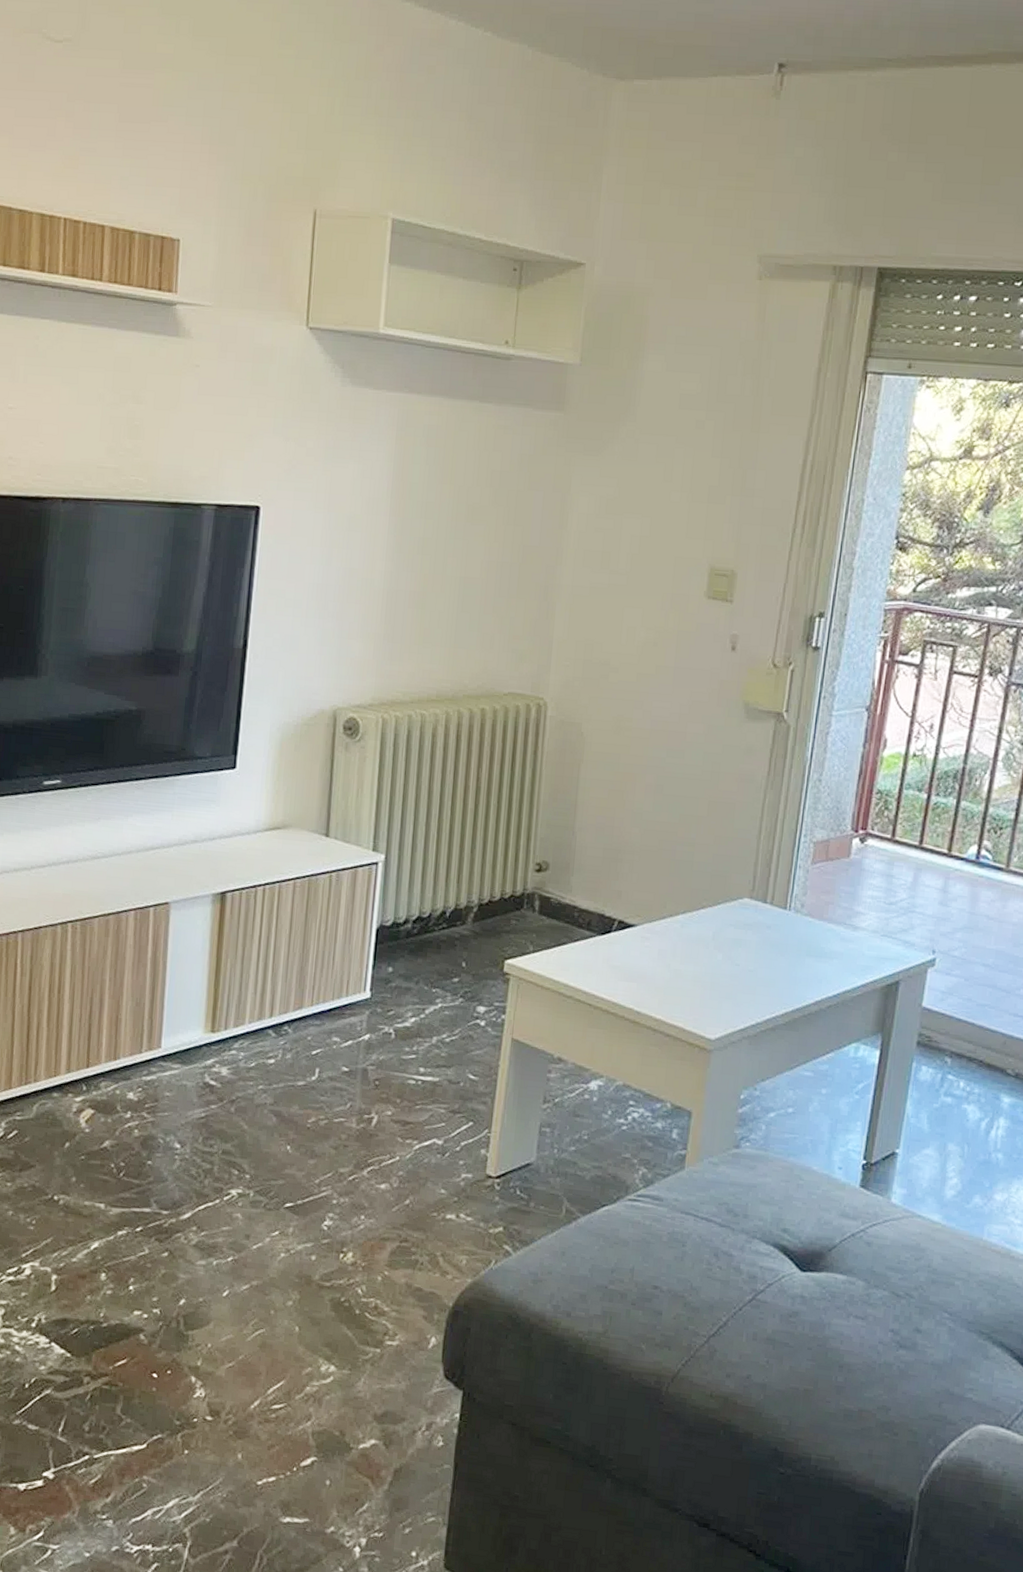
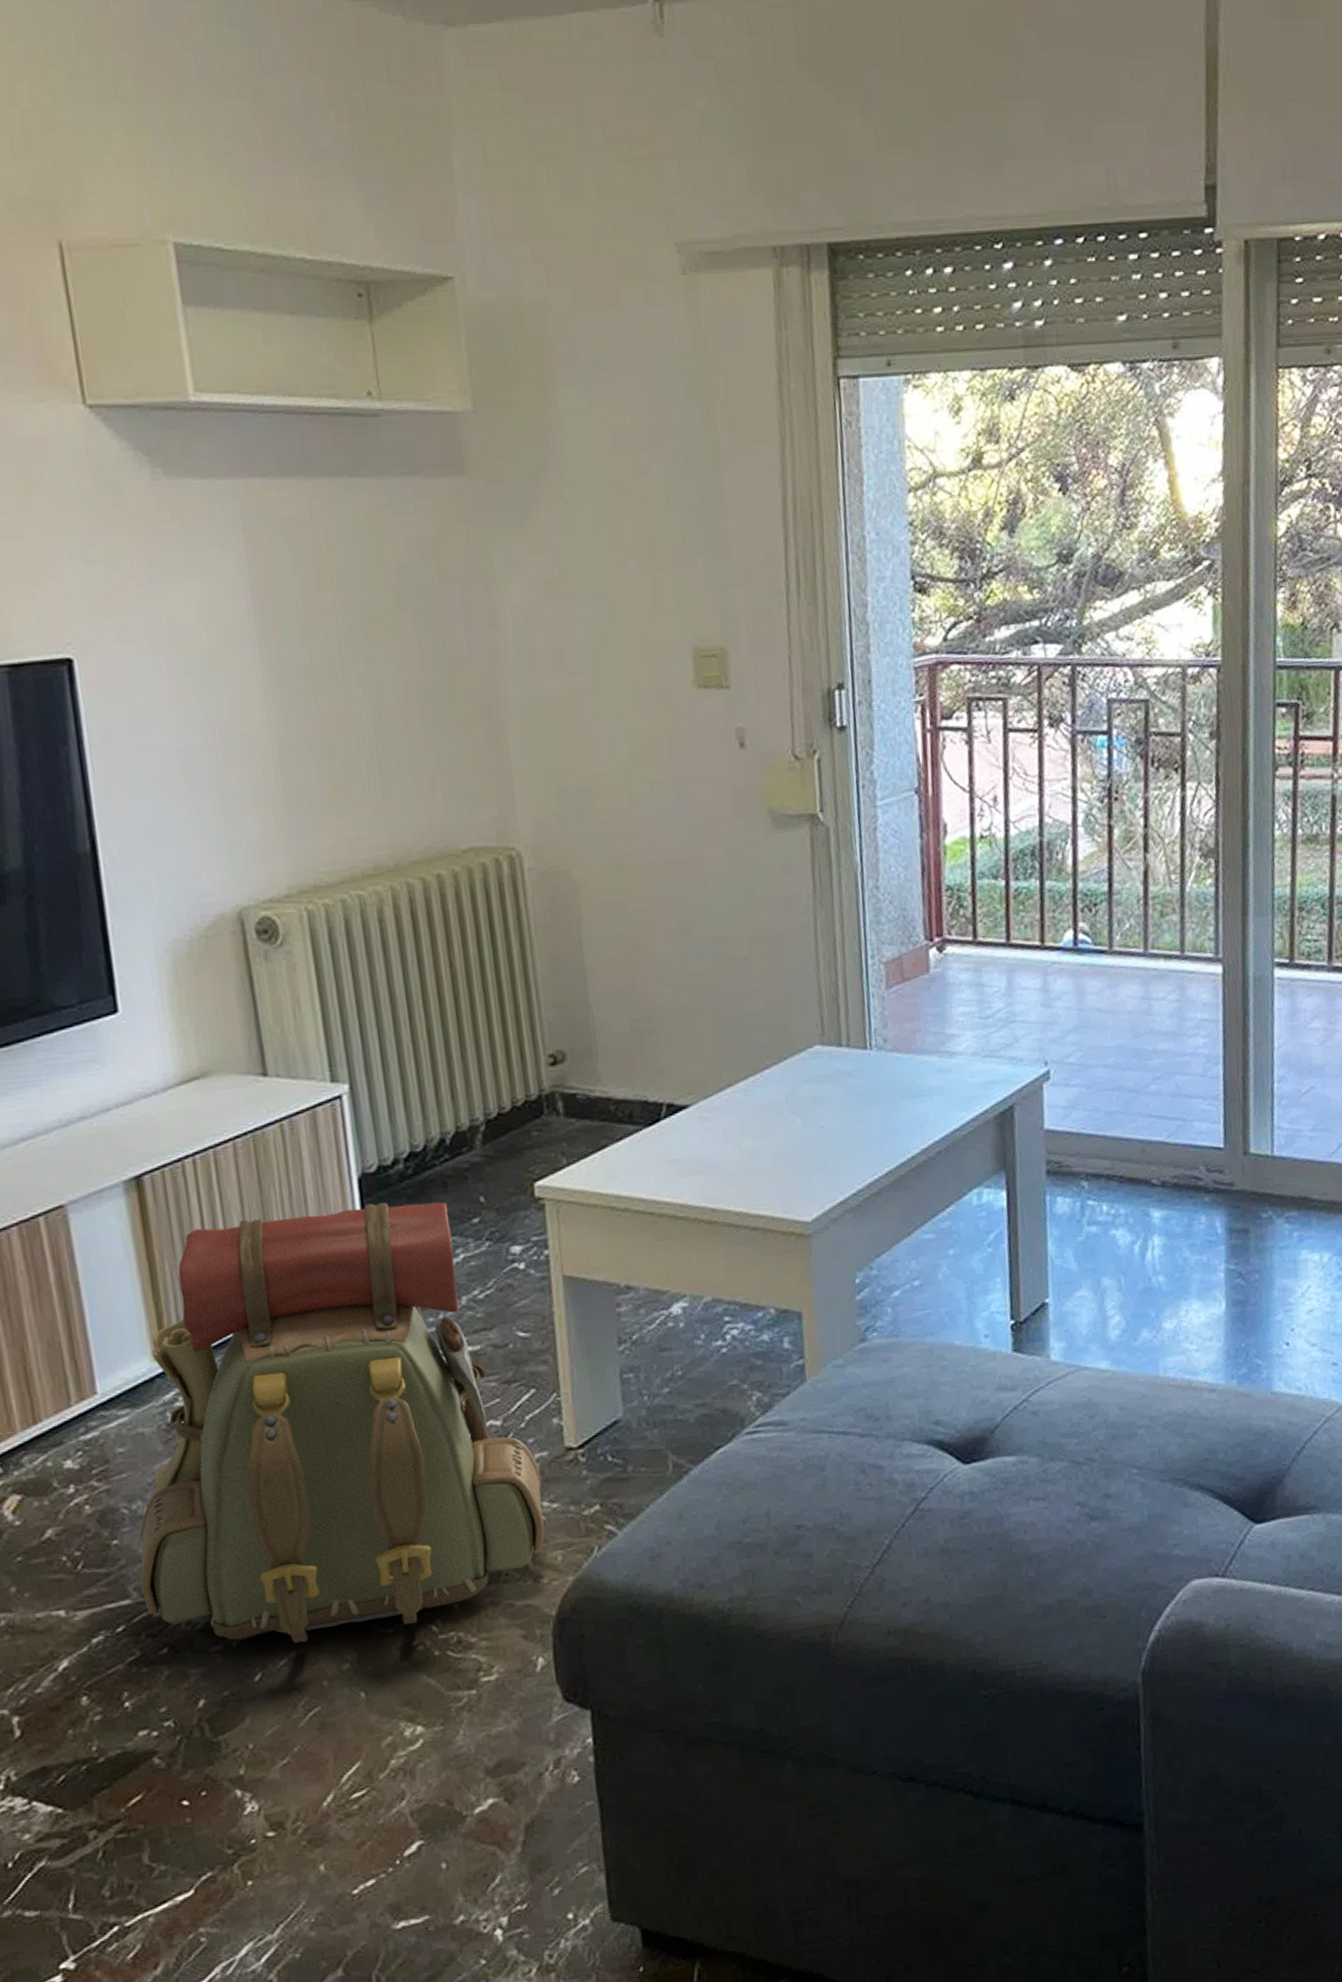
backpack: none [159,940,464,1284] -> present [140,1202,547,1643]

